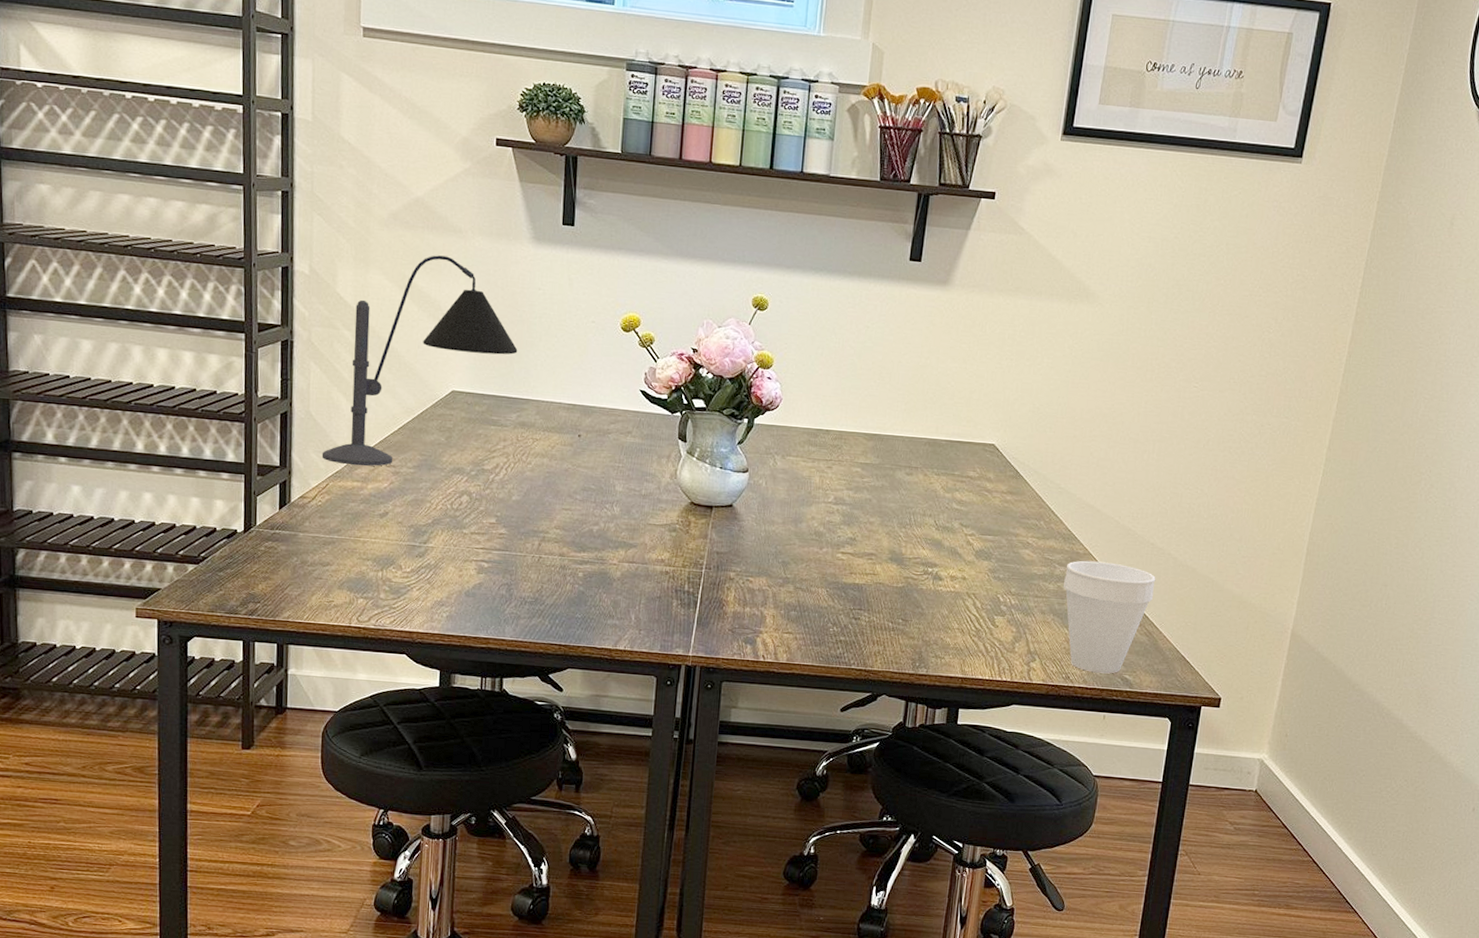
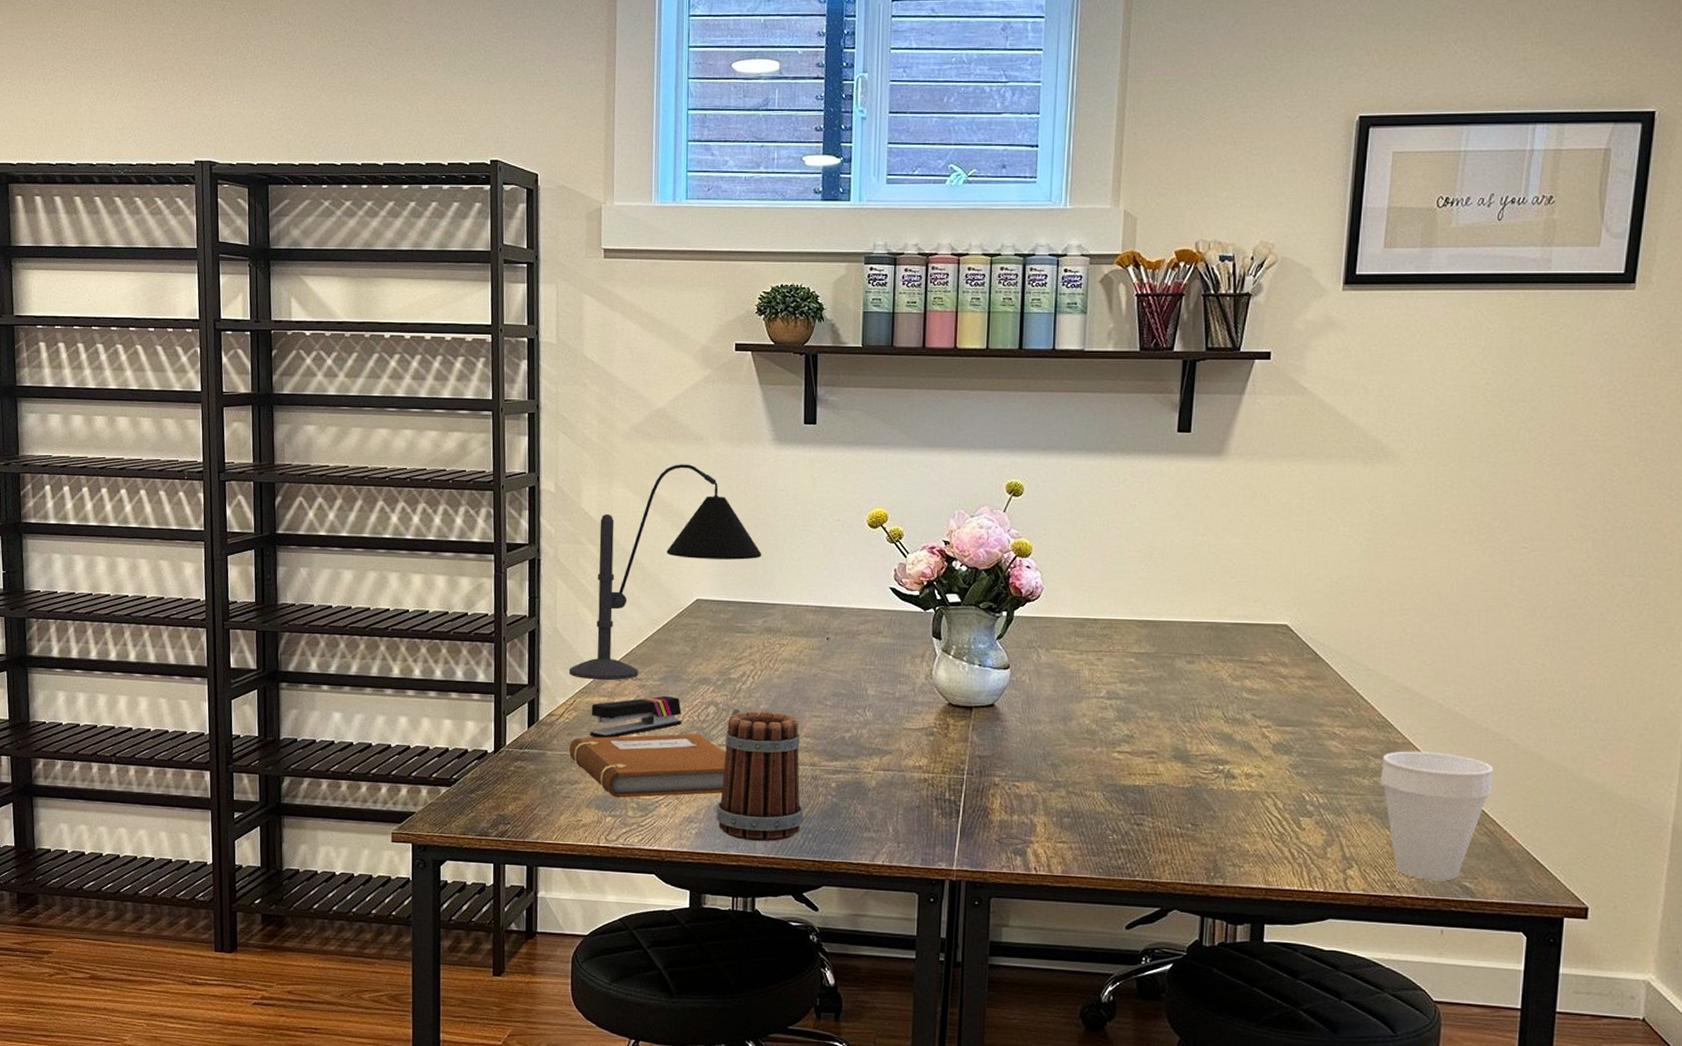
notebook: none [321,520,479,581] -> present [569,733,727,799]
stapler: none [342,483,435,523] -> present [589,695,682,739]
mug: none [467,498,552,626] -> present [716,708,804,842]

